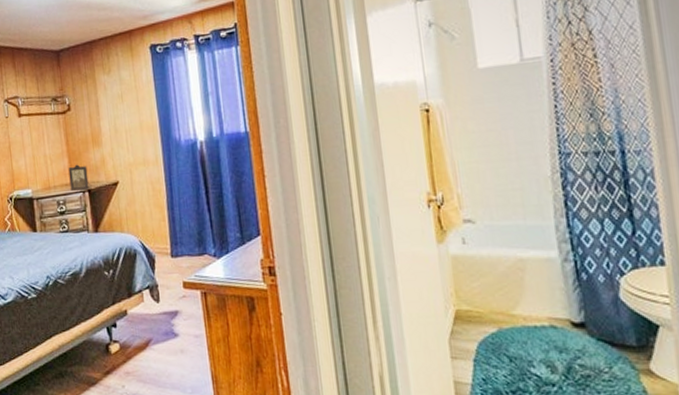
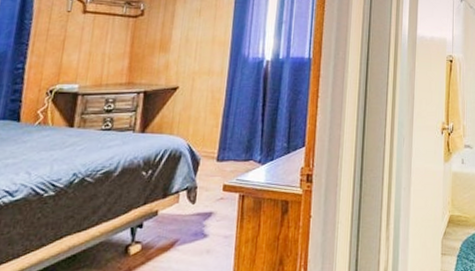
photo frame: present [68,164,92,191] -> none [124,66,149,91]

